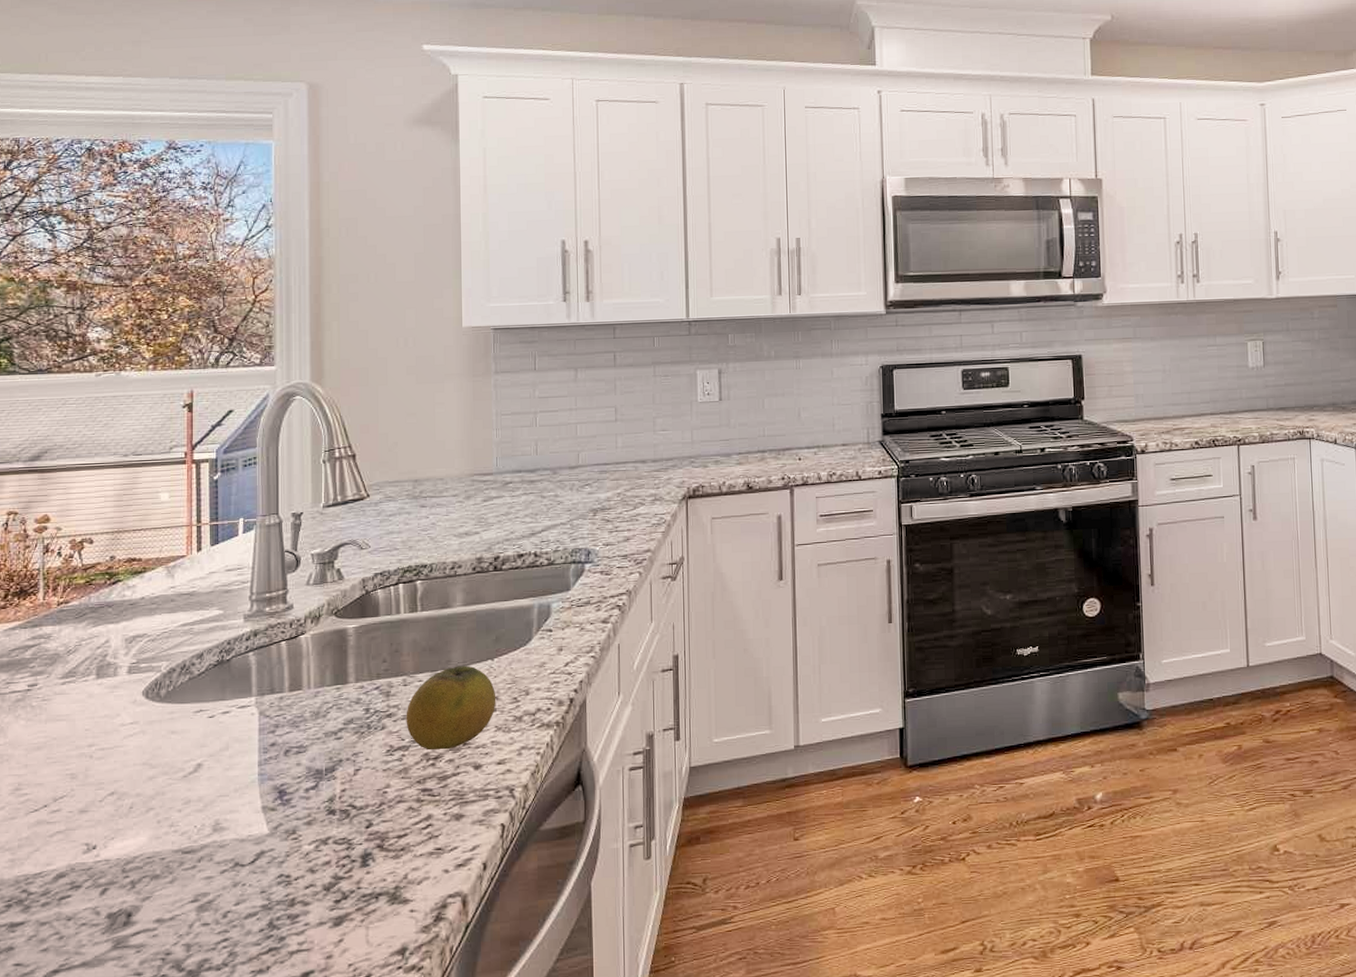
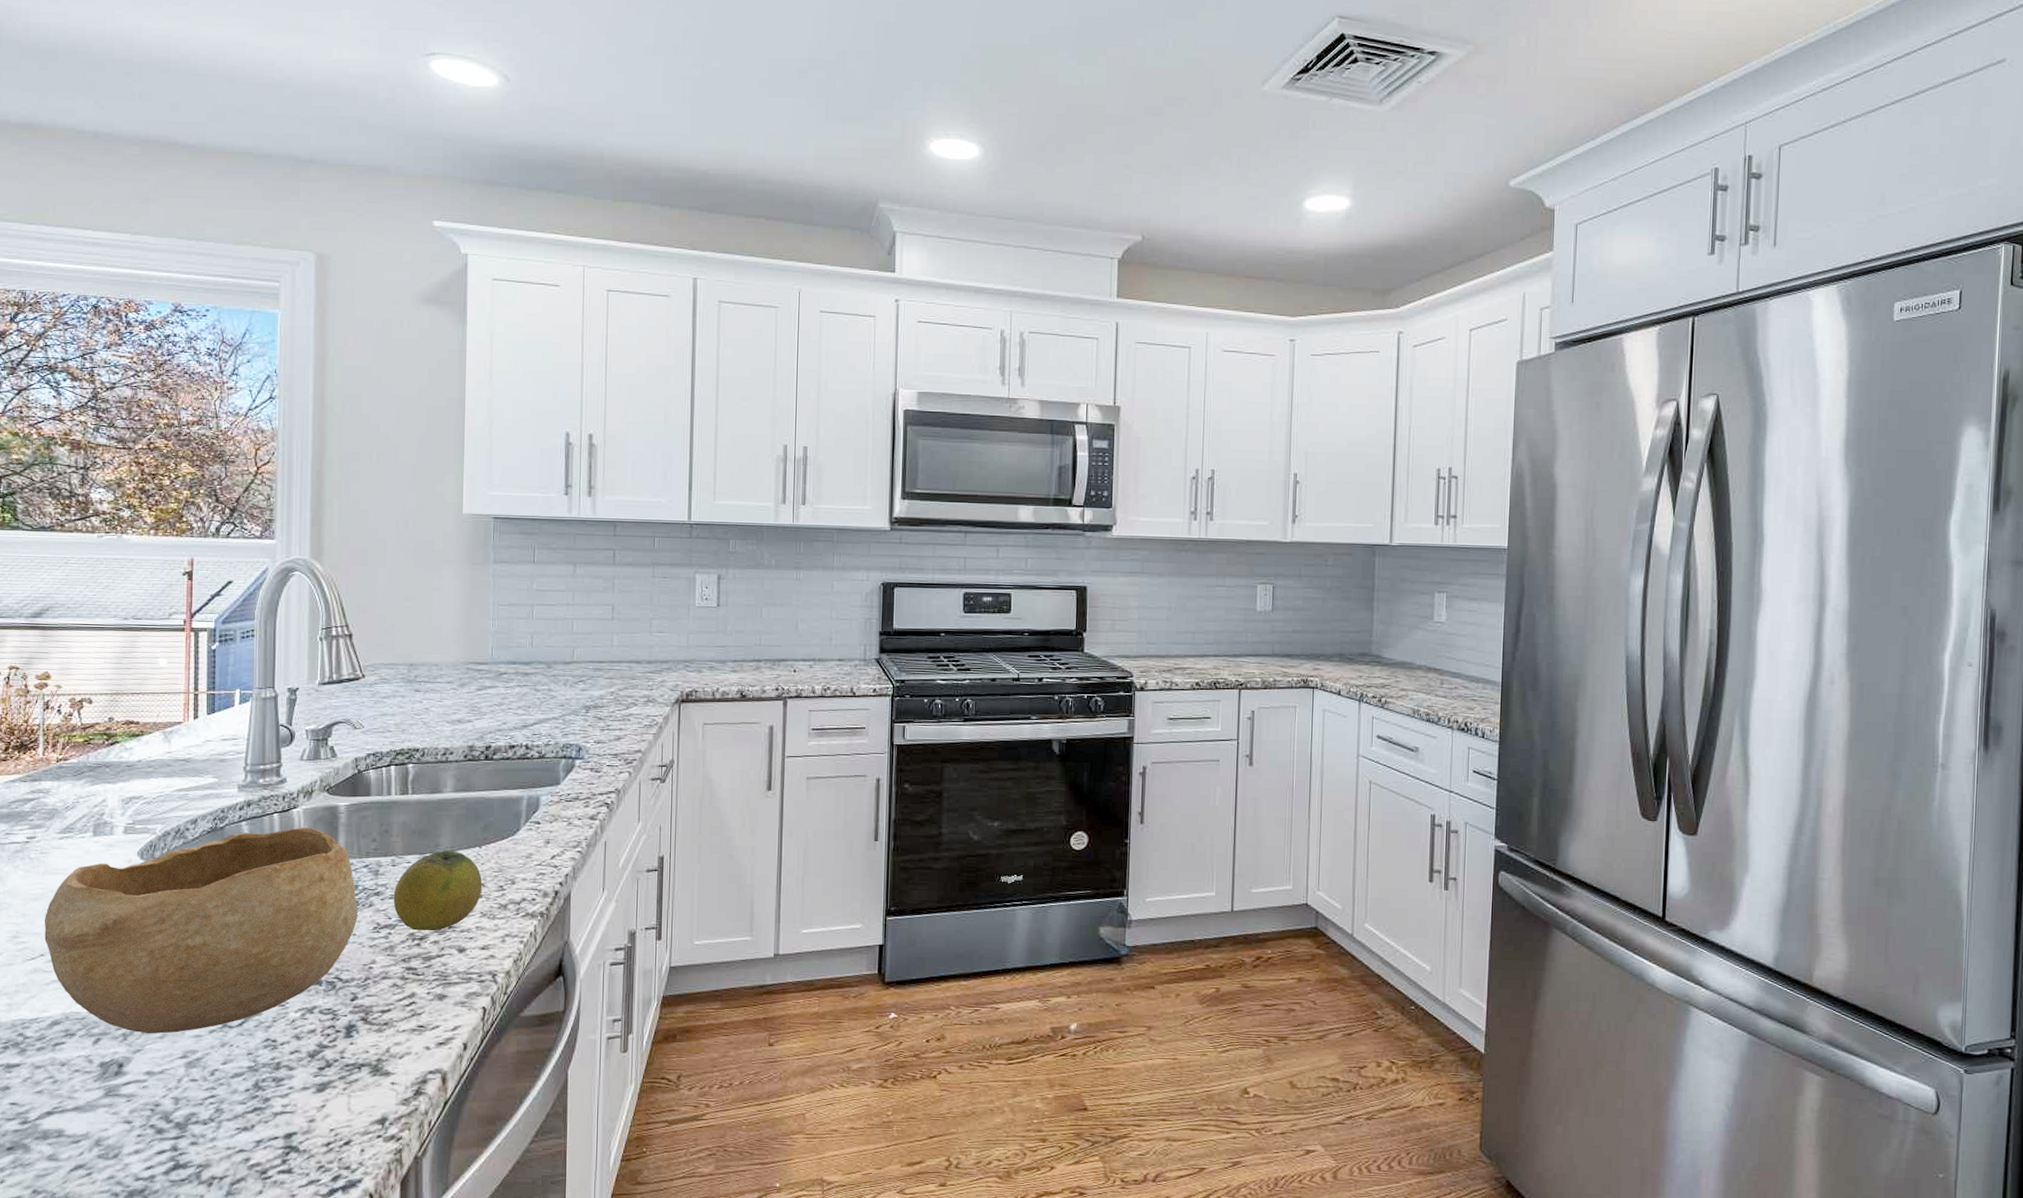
bowl: none [47,653,370,880] -> present [44,827,358,1034]

